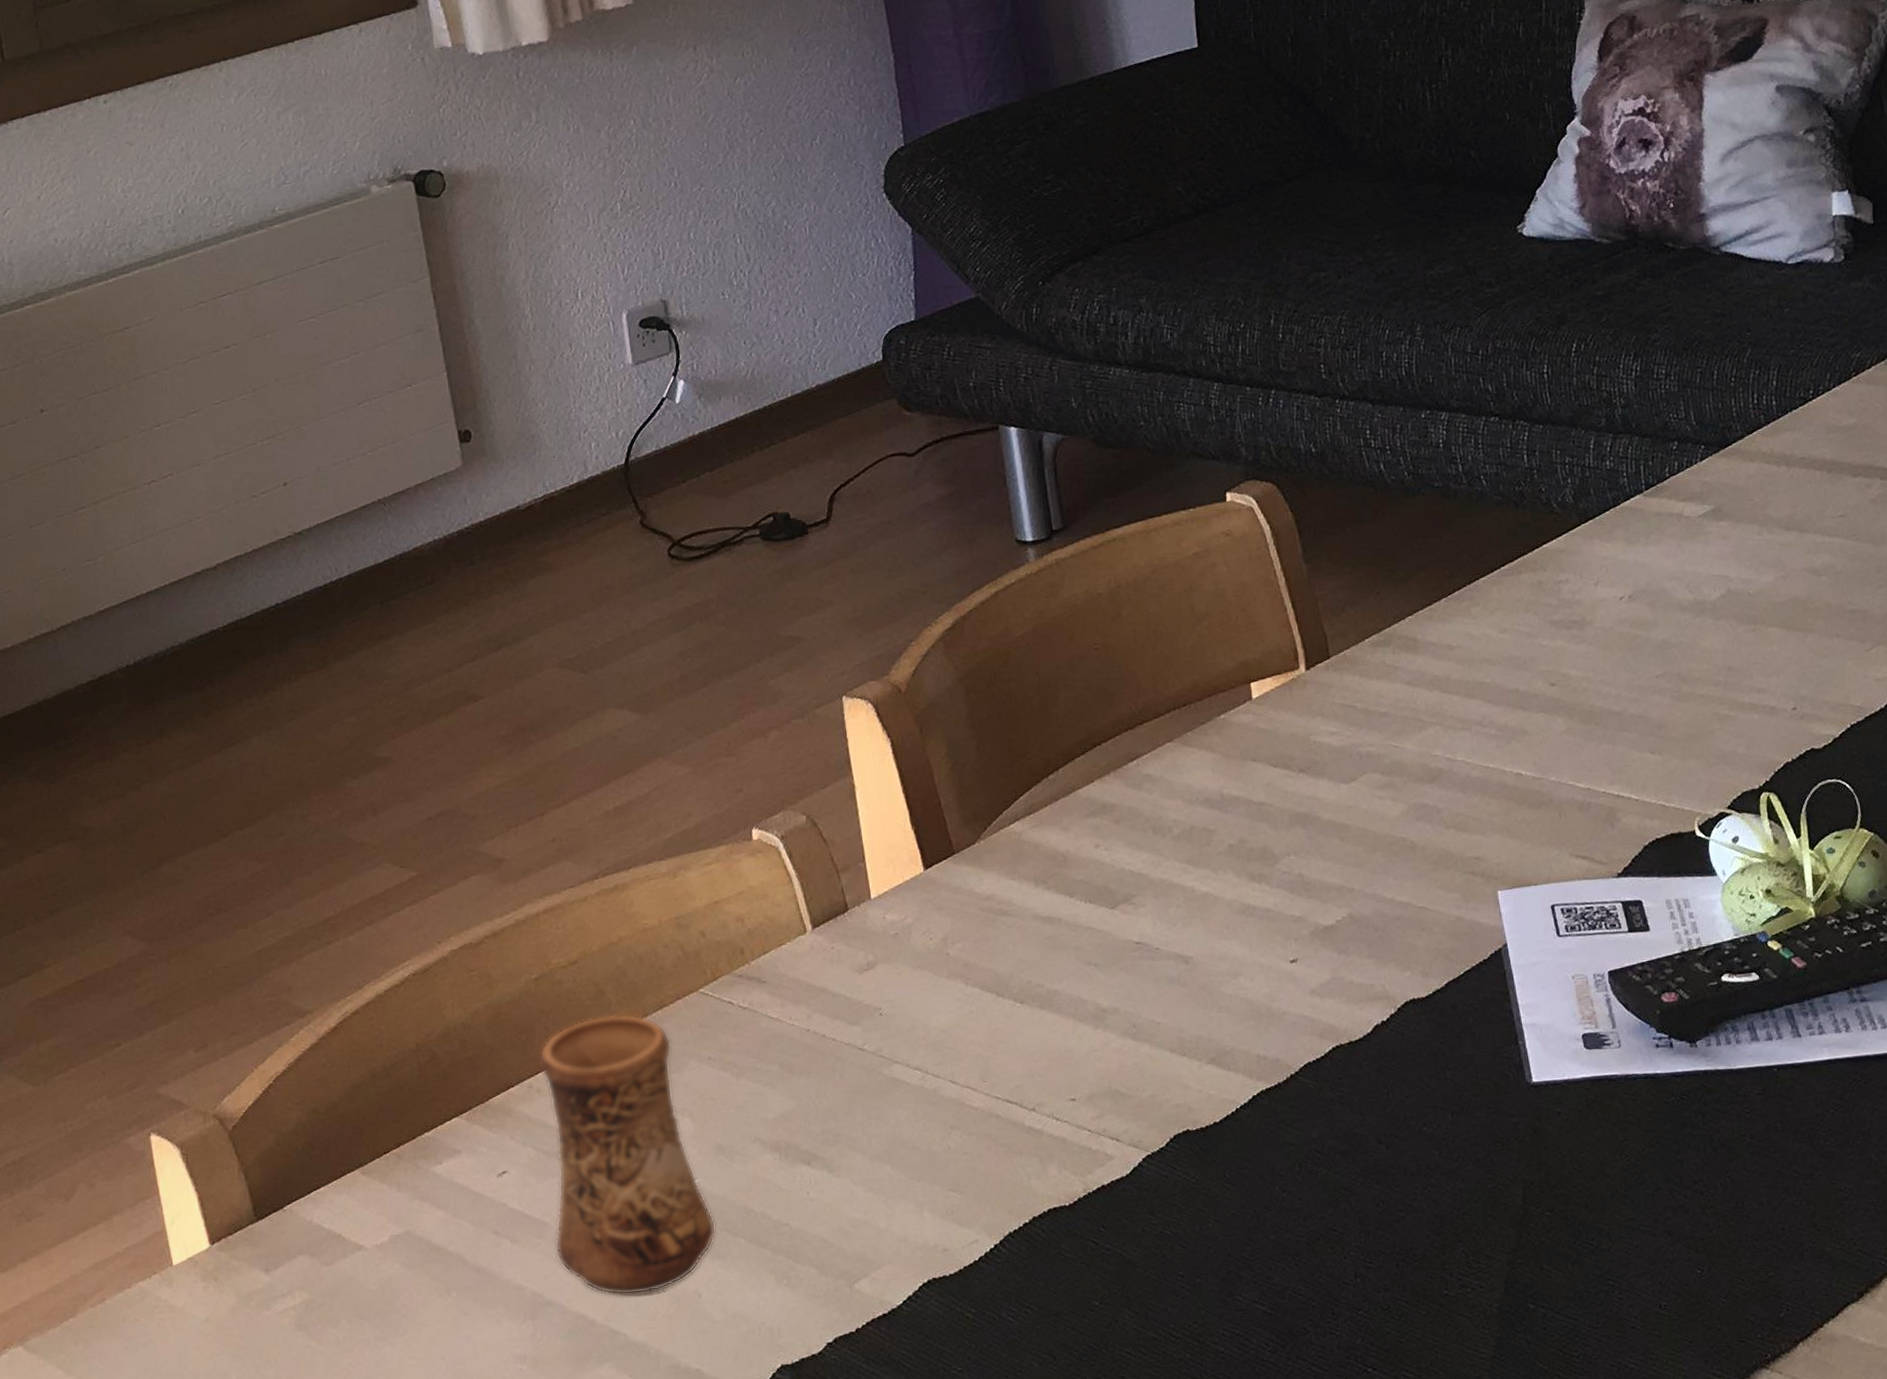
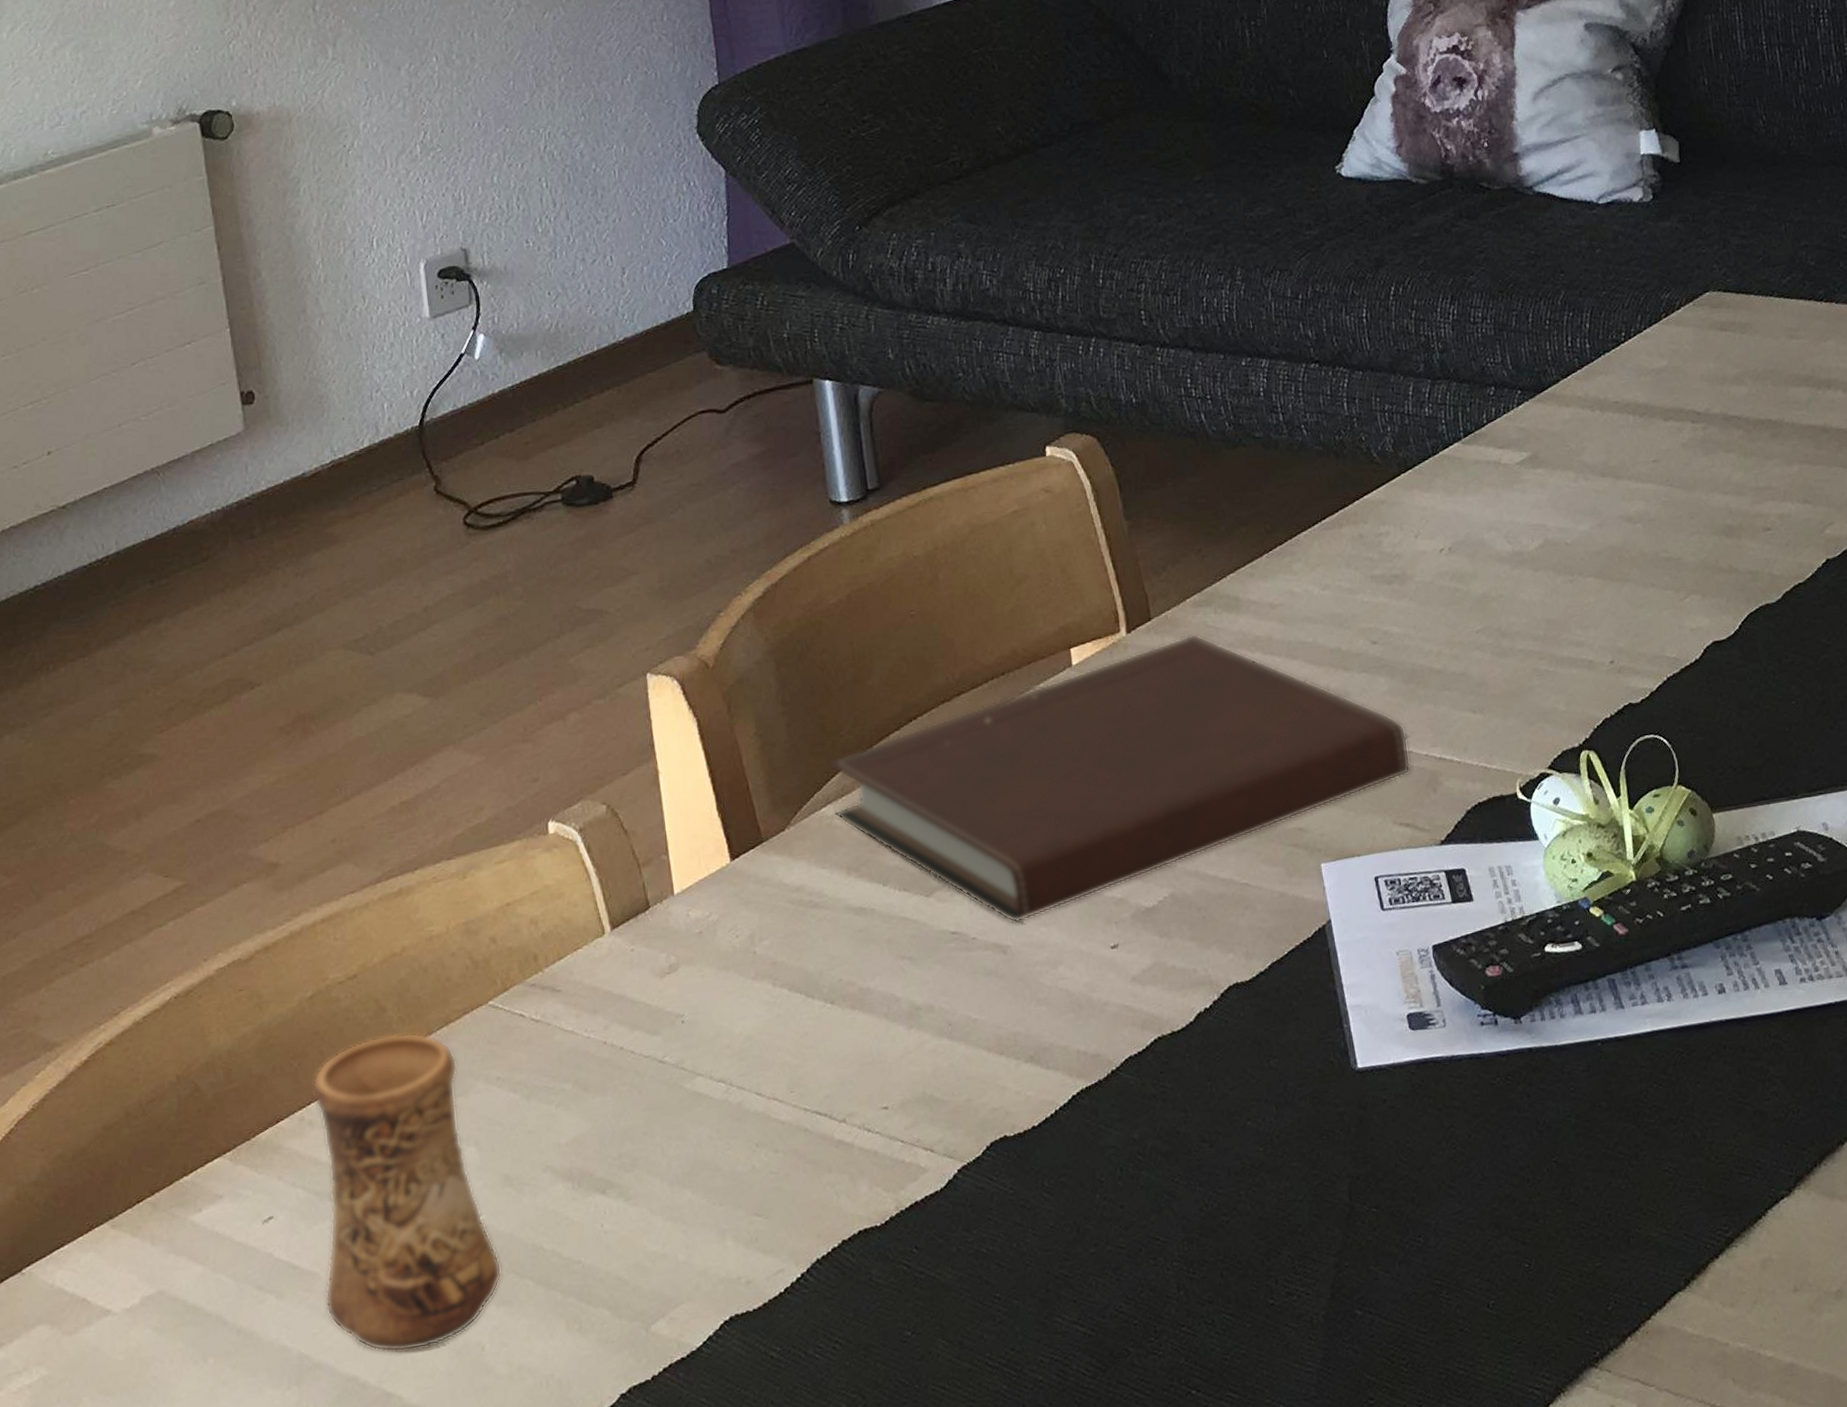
notebook: none [1015,672,1588,936] -> present [827,634,1411,923]

